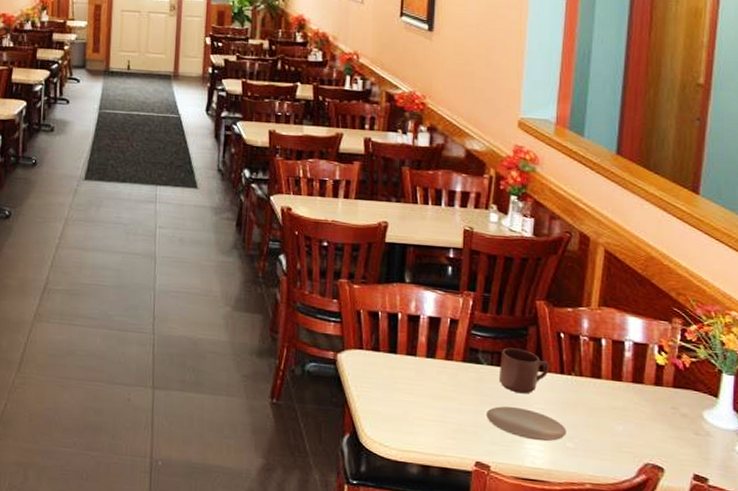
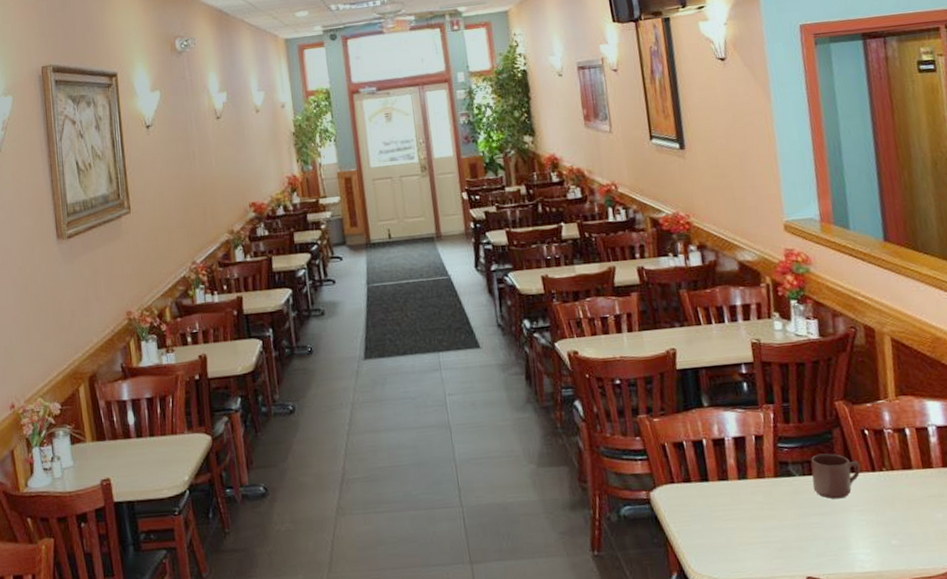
plate: present [485,406,567,442] -> none [807,513,890,544]

